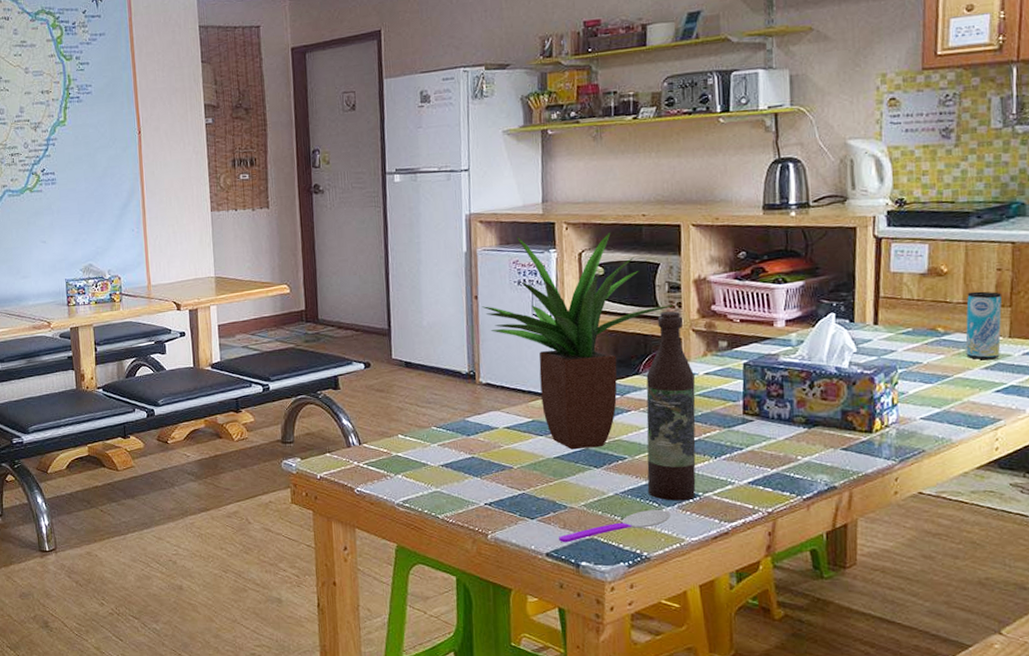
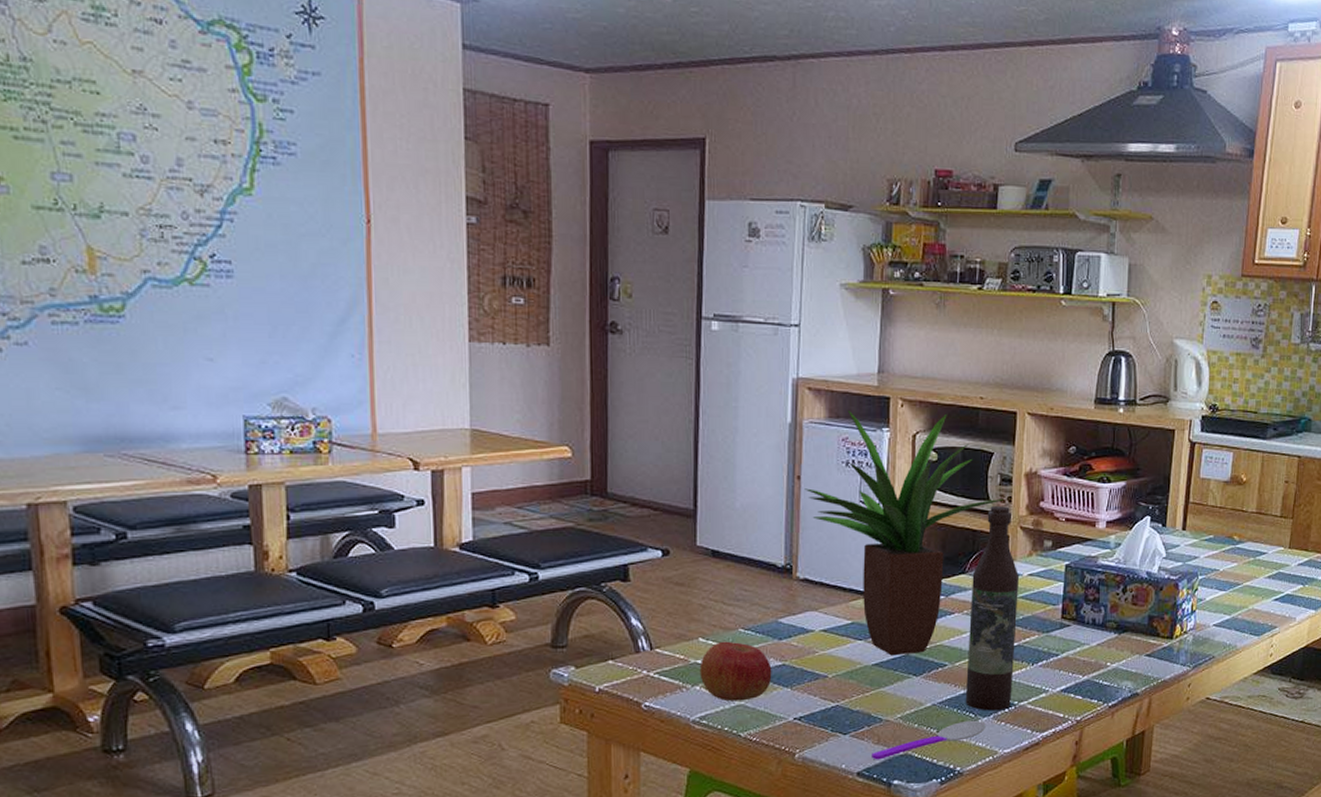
apple: none [400,437,463,488] -> present [699,641,772,702]
beverage can: present [965,291,1002,360] -> none [1254,502,1287,569]

